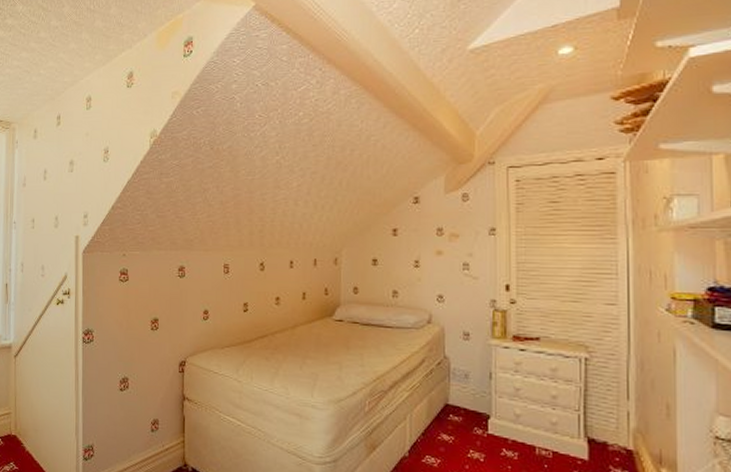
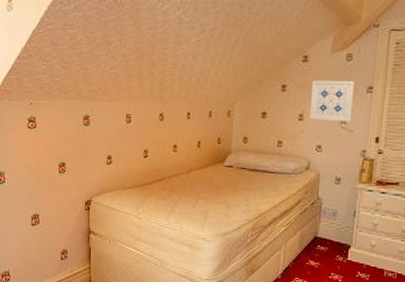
wall art: none [425,223,476,267] -> present [310,80,354,121]

